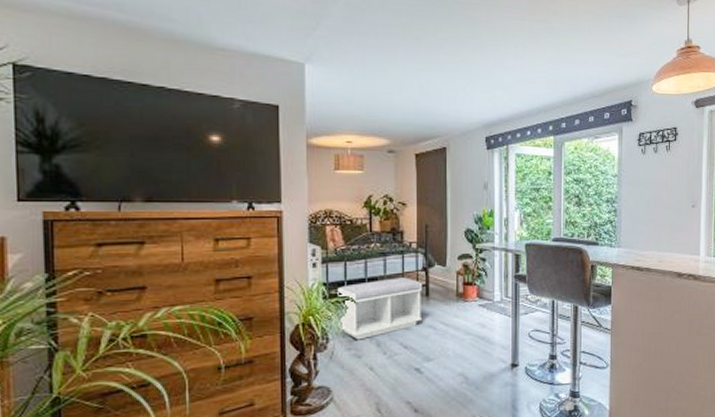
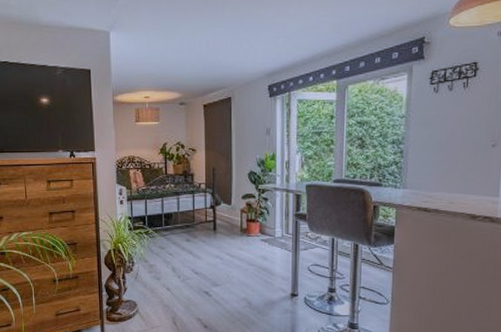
bench: present [337,277,423,340] -> none [140,214,211,265]

